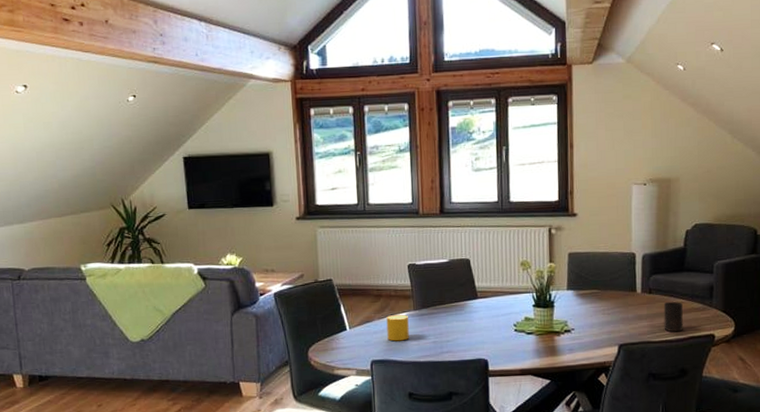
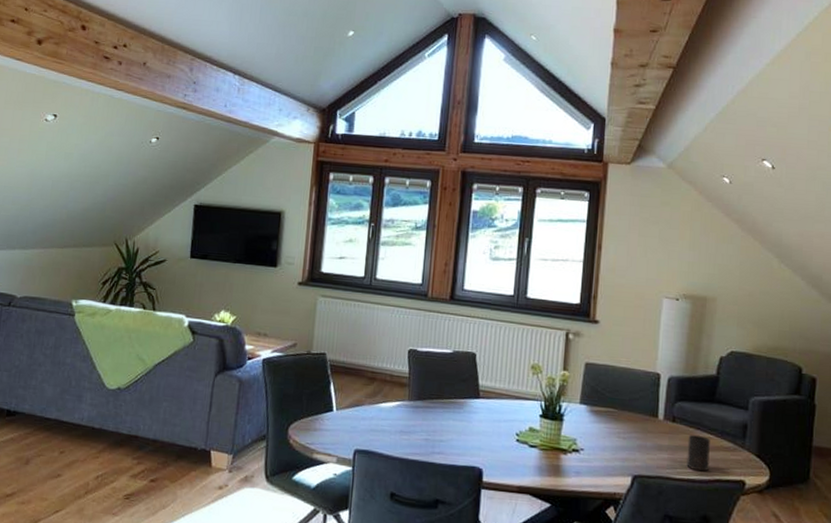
cup: present [386,314,409,341] -> none [375,402,401,433]

